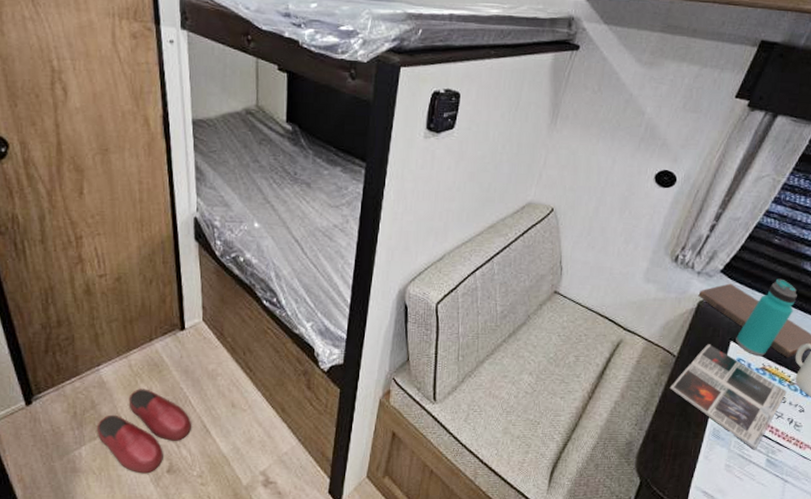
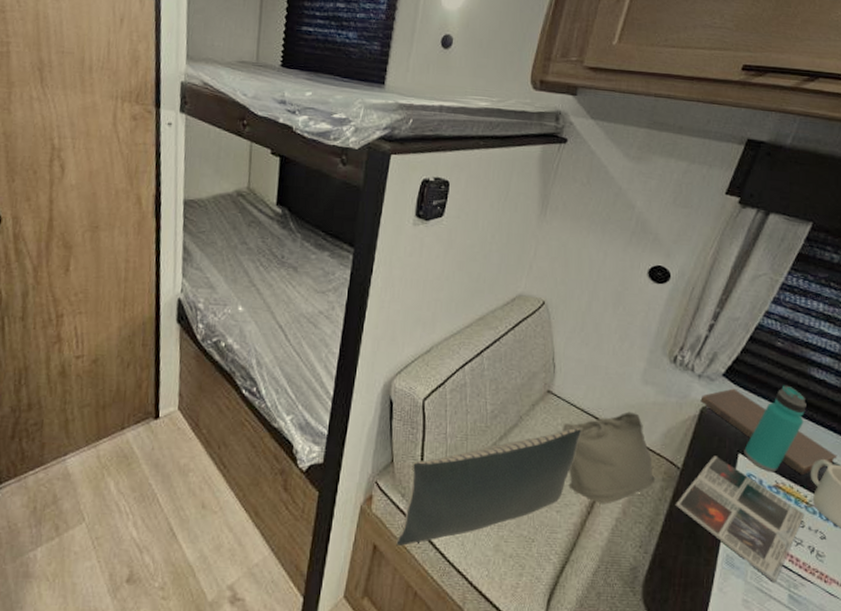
slippers: present [96,389,191,474] -> none [56,483,157,583]
pillow: none [413,323,585,432] -> present [396,427,581,546]
tote bag: none [567,307,653,390] -> present [561,411,656,505]

